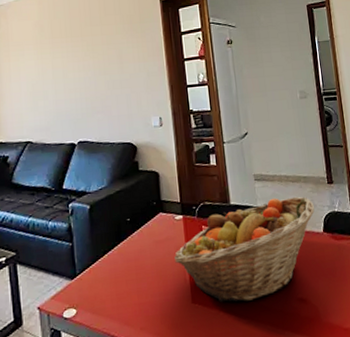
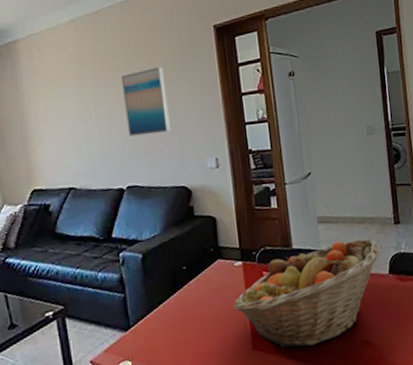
wall art: none [77,34,119,96] -> present [122,66,171,137]

